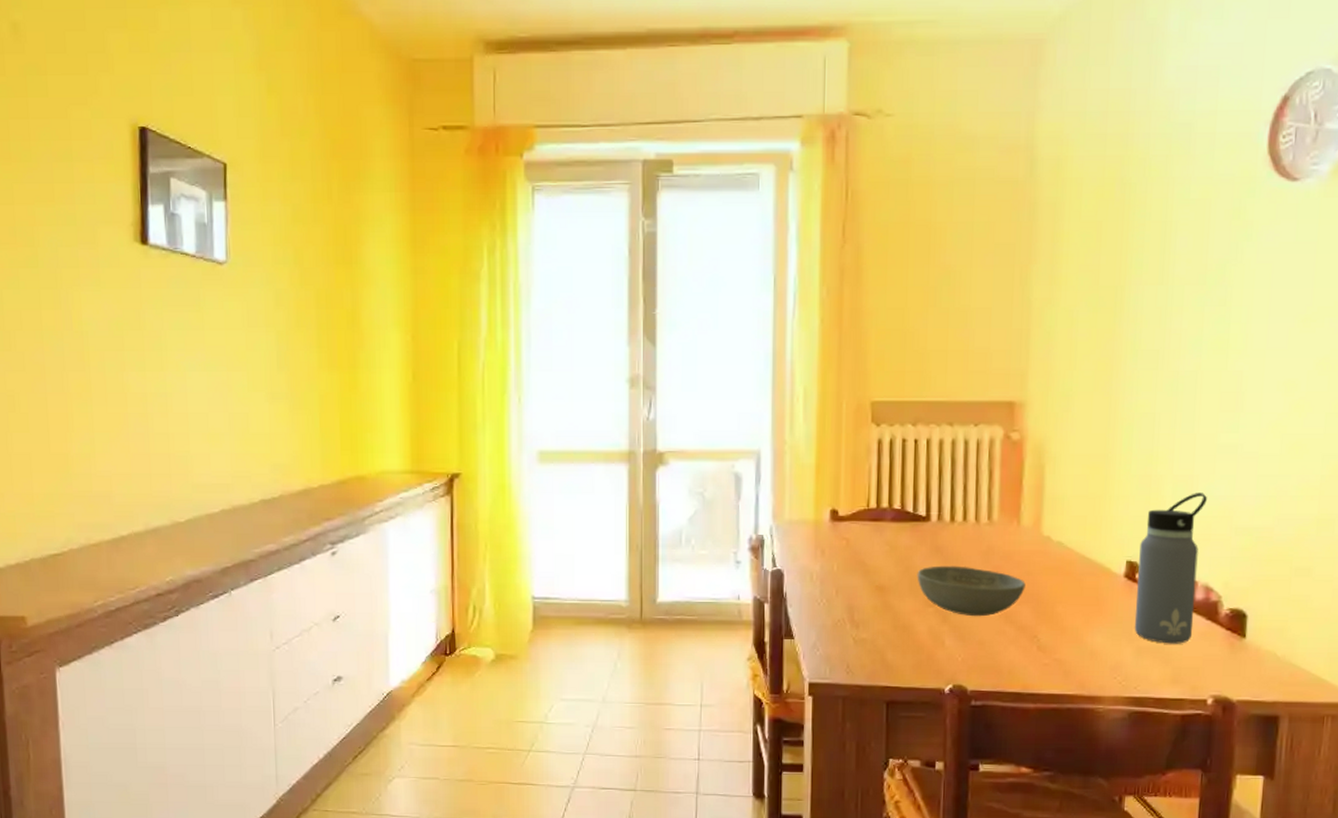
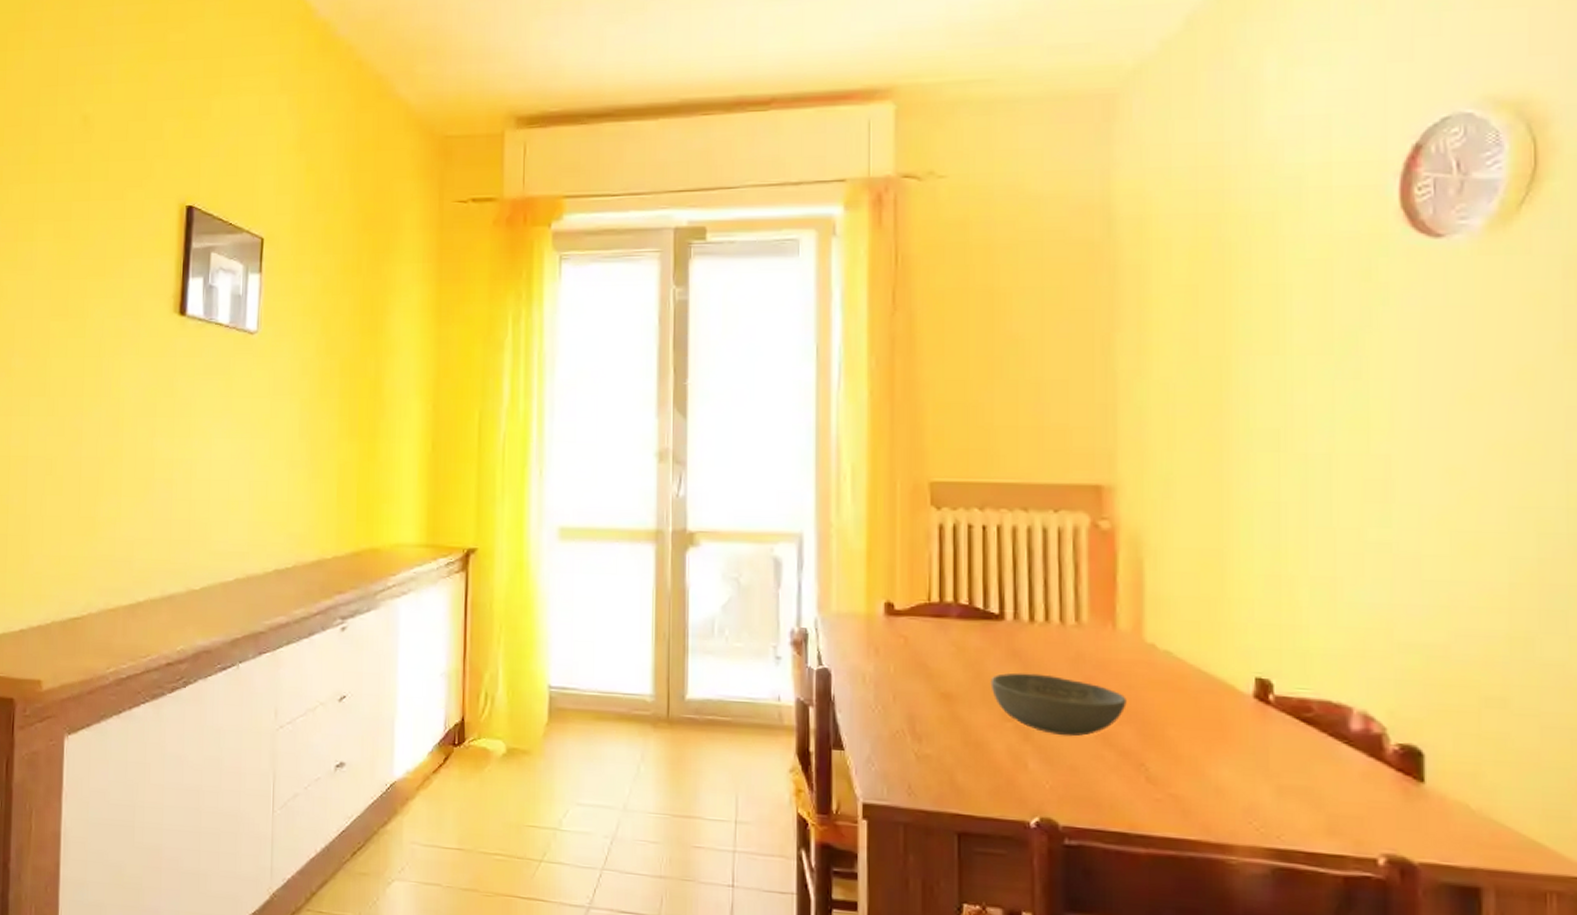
water bottle: present [1134,493,1207,644] -> none [1271,598,1356,785]

